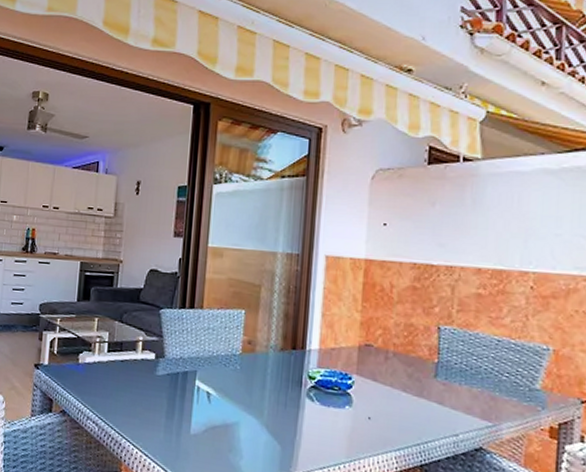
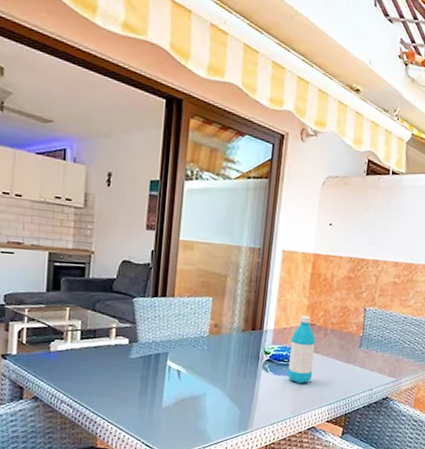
water bottle: none [338,334,374,419] -> present [287,316,316,383]

